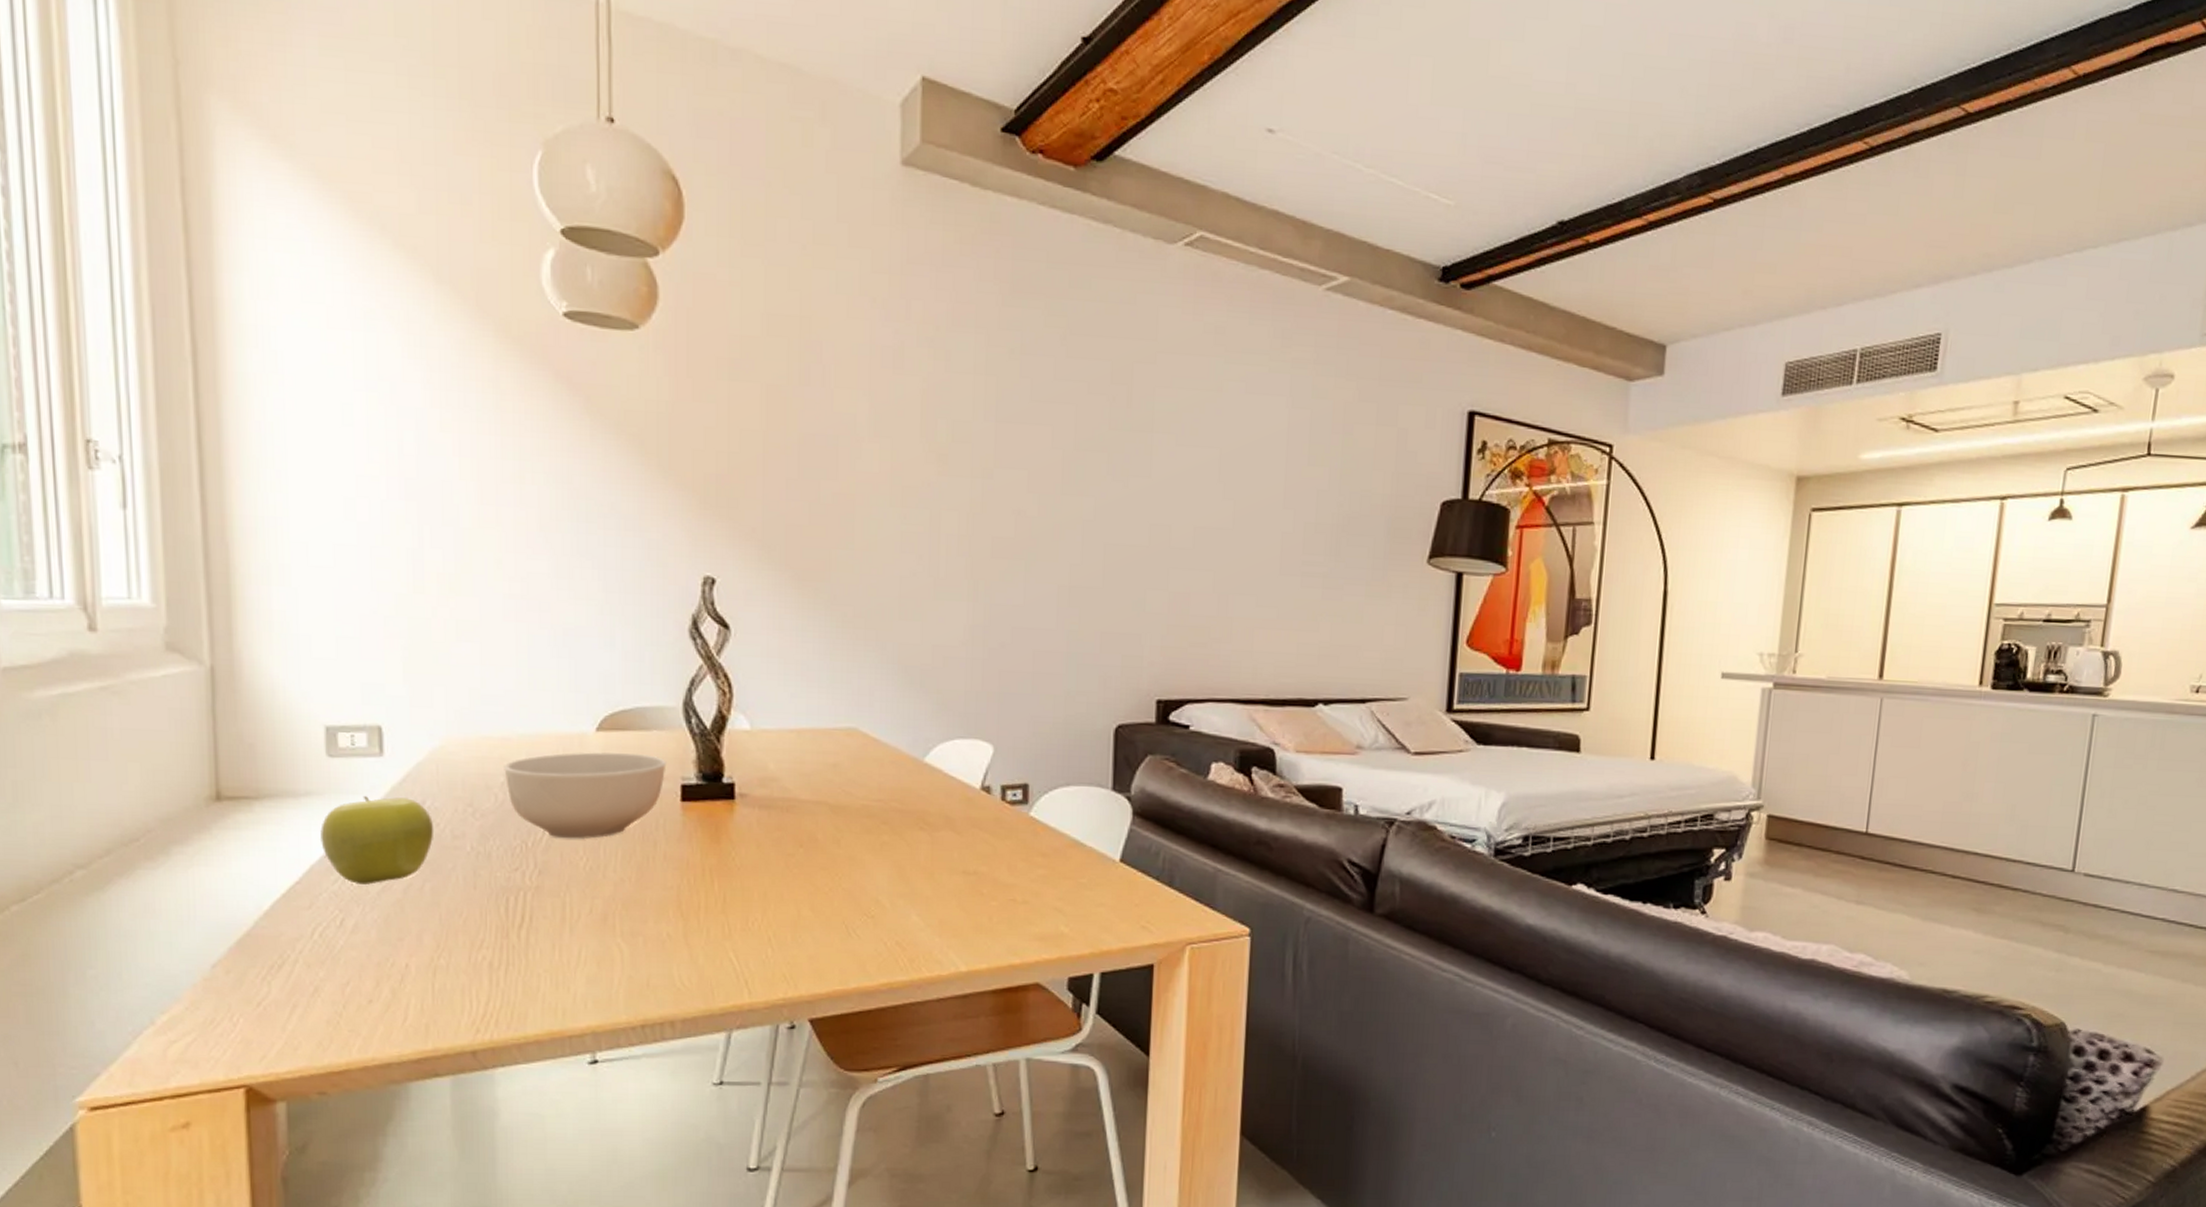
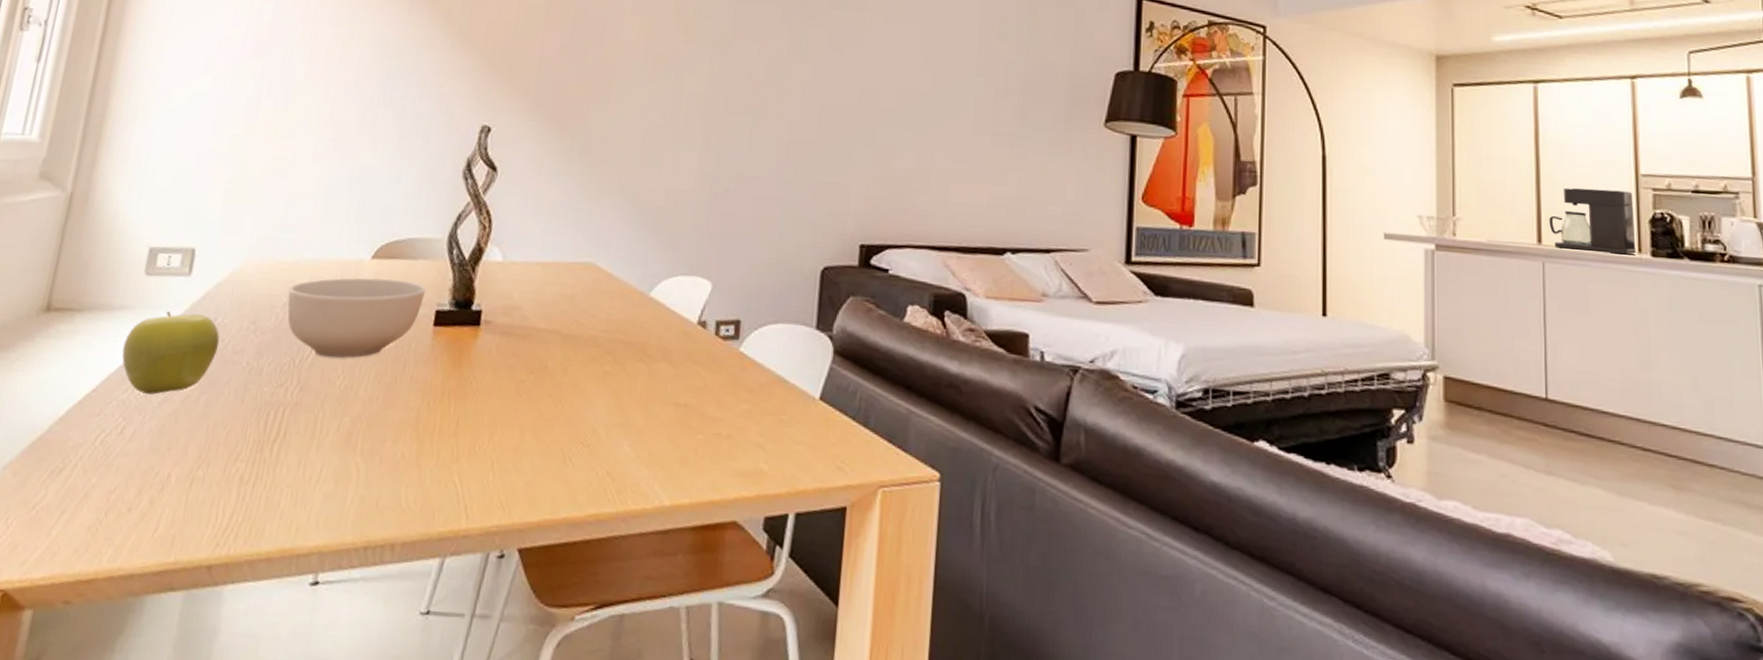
coffee maker: none [1893,619,1983,689] -> present [1549,188,1636,256]

